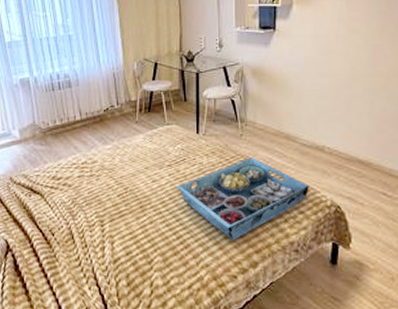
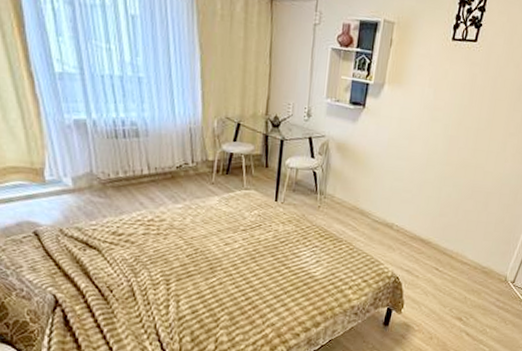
serving tray: present [177,157,309,241] -> none [250,229,375,304]

